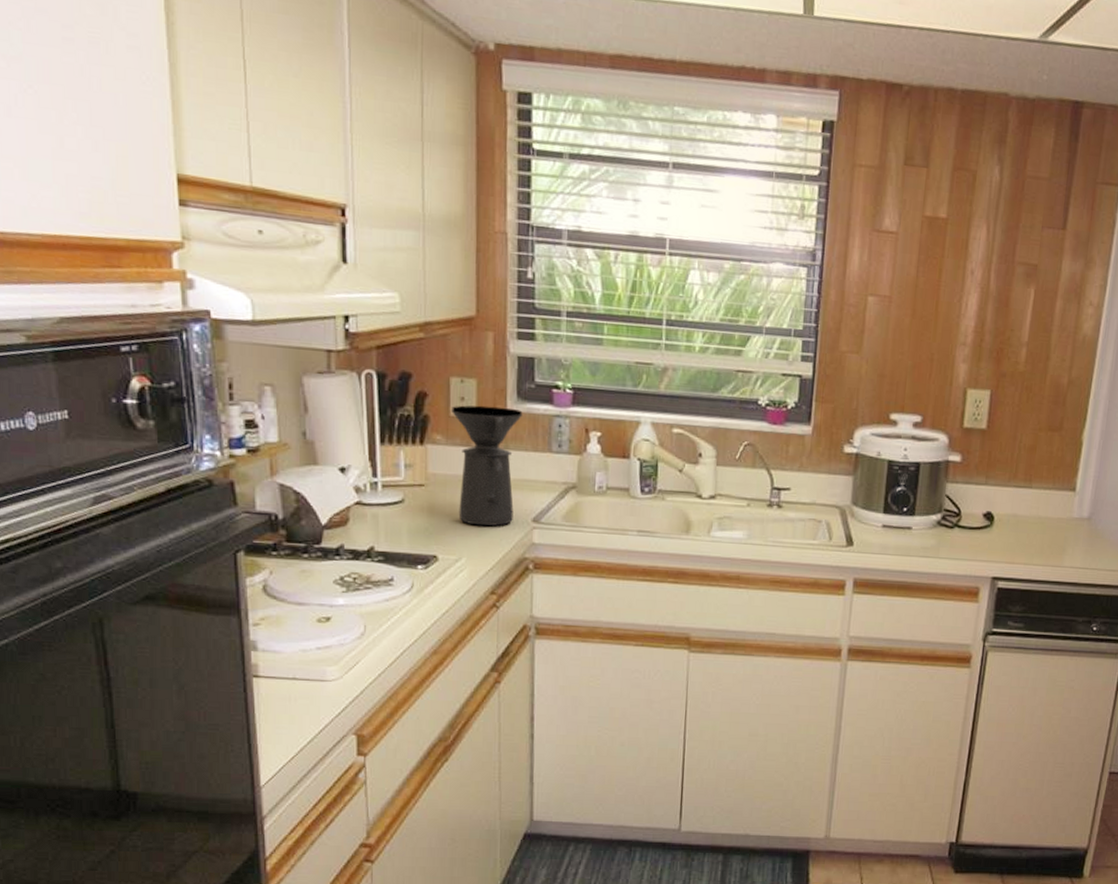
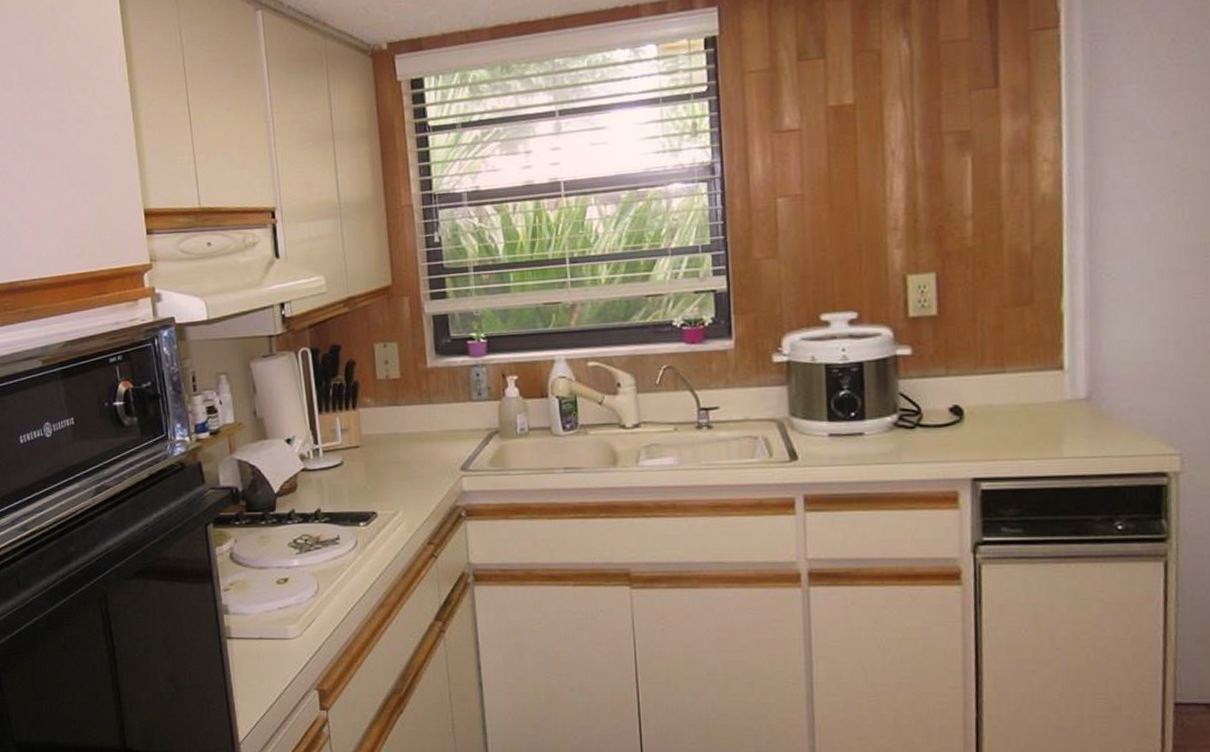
coffee maker: present [452,405,523,526] -> none [378,364,443,480]

